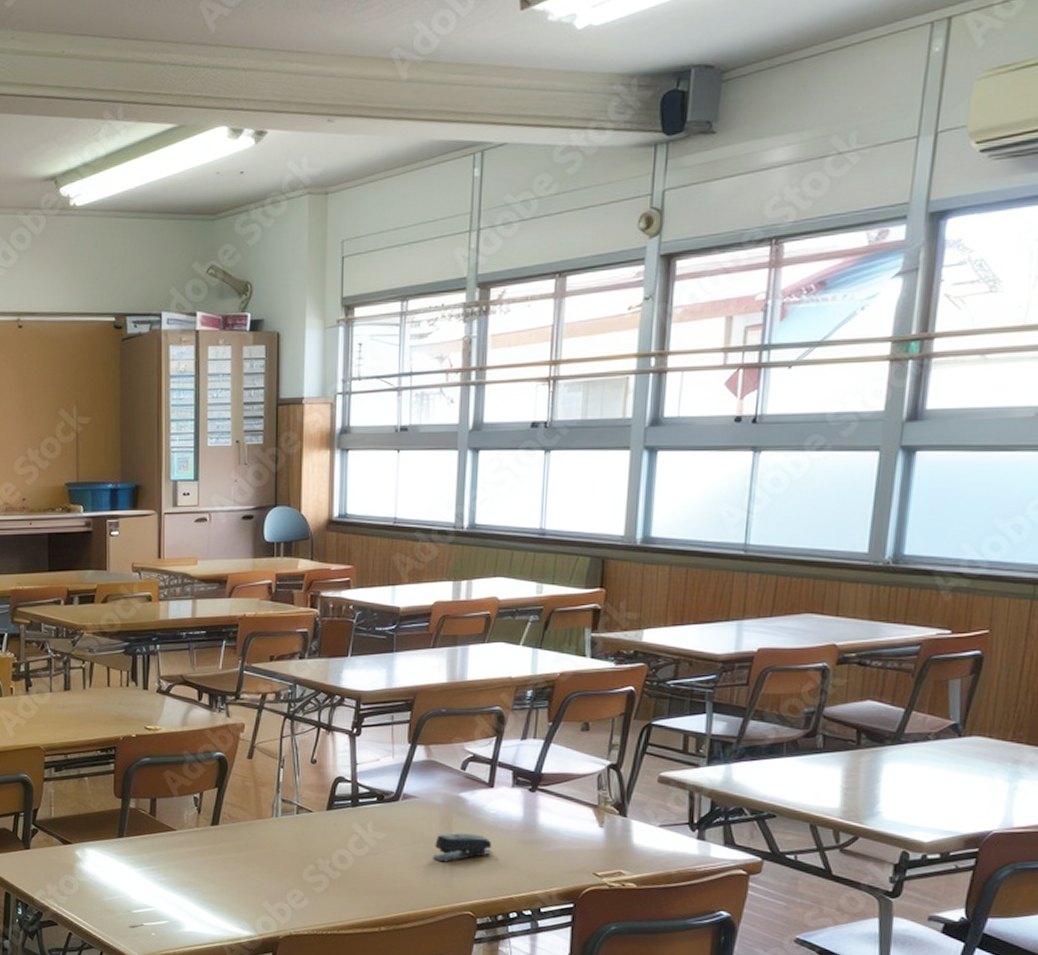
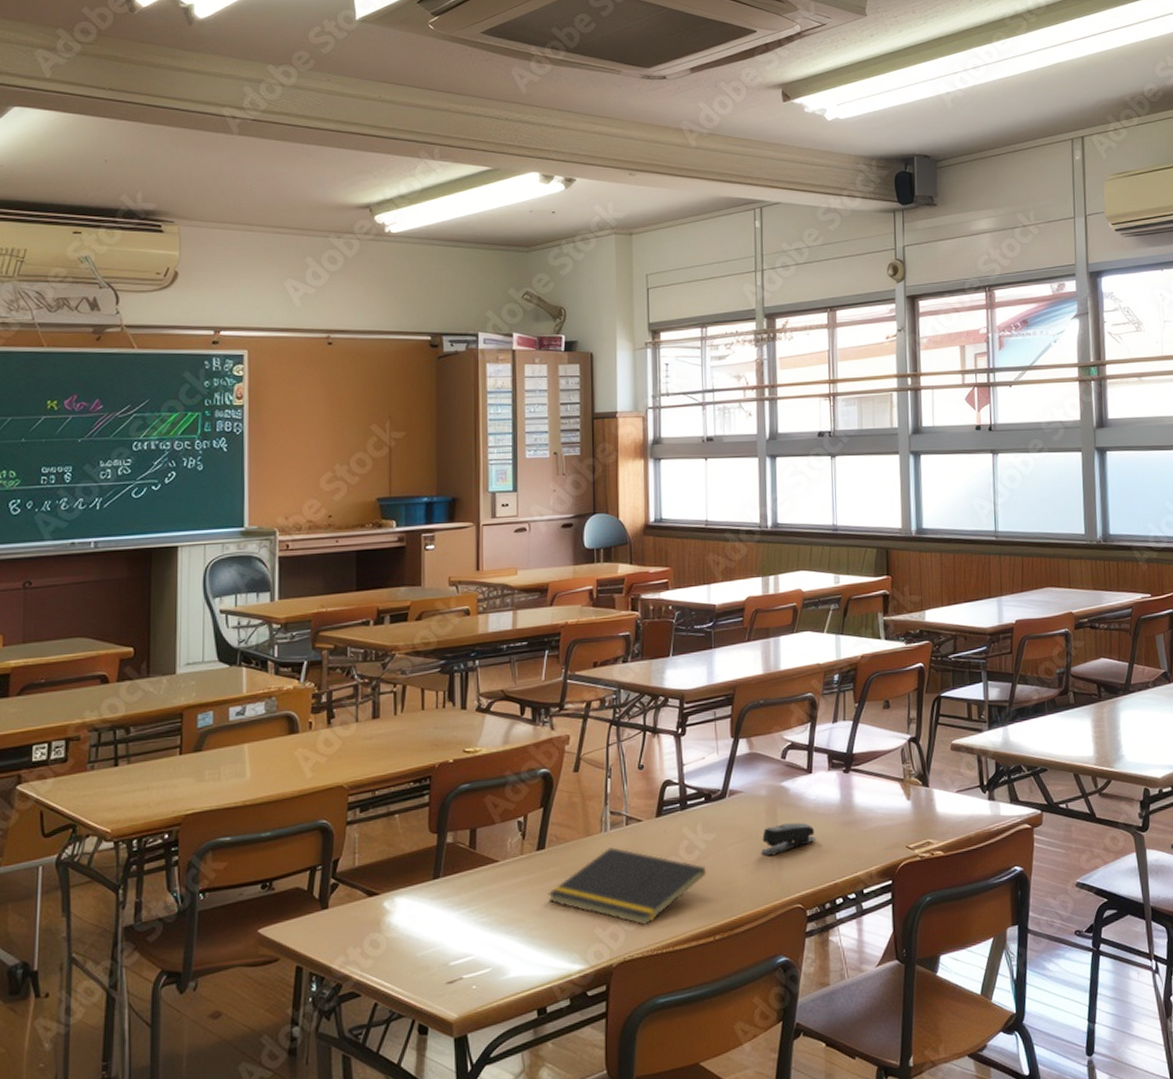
notepad: none [220,832,375,906] -> present [548,847,707,925]

